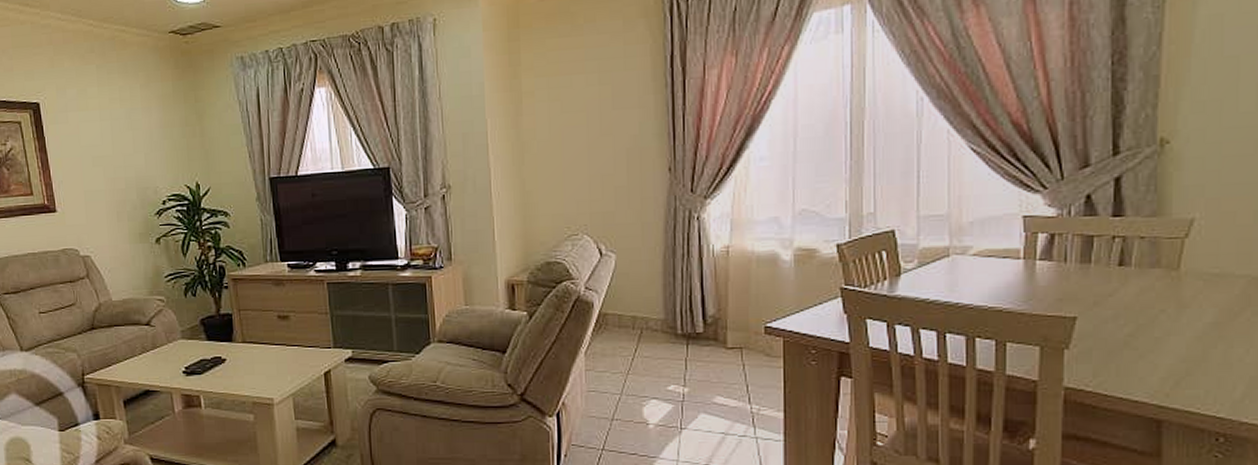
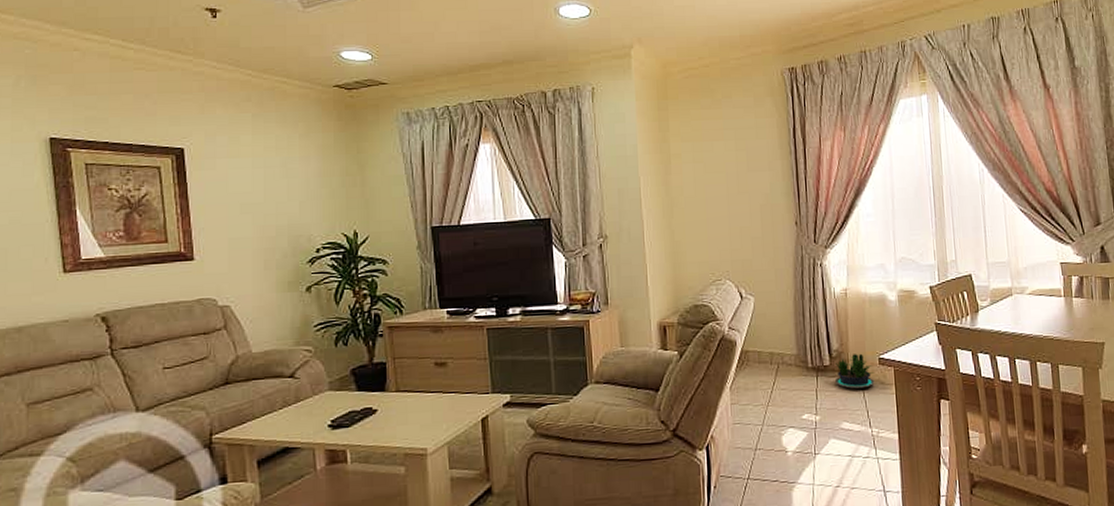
potted plant: none [708,321,759,360] -> present [834,353,875,389]

